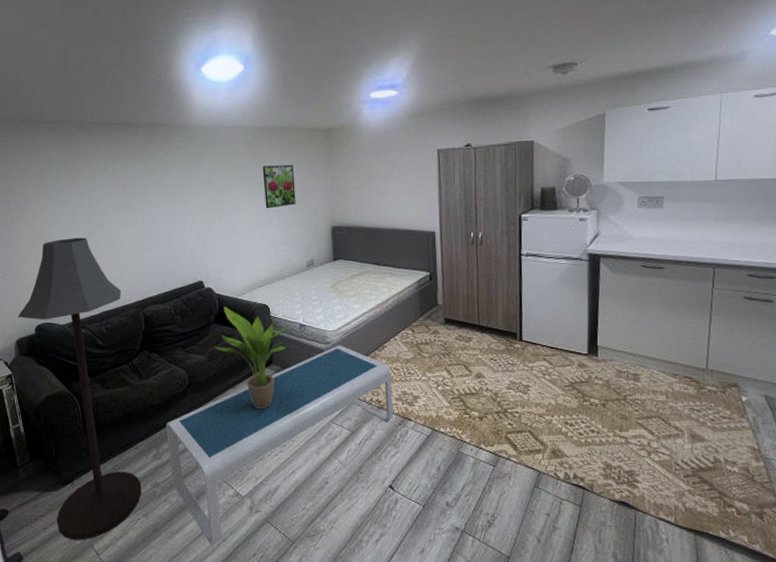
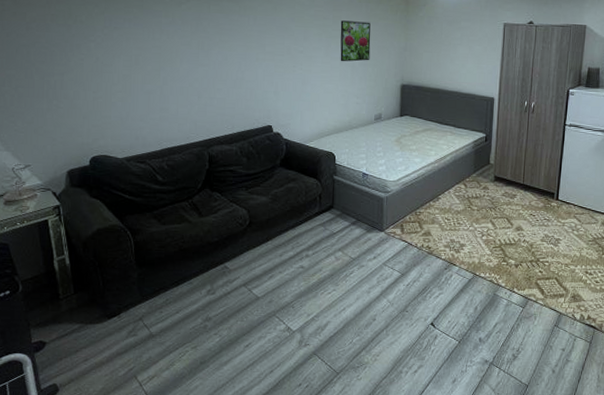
floor lamp: present [17,237,142,540] -> none [71,71,193,372]
coffee table: present [166,345,393,545] -> none [222,194,443,376]
potted plant: present [214,306,289,408] -> none [278,151,352,250]

